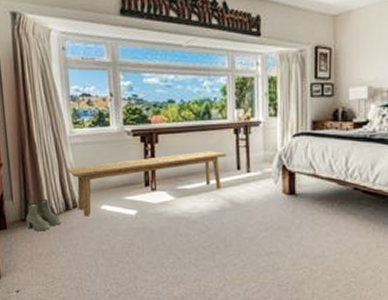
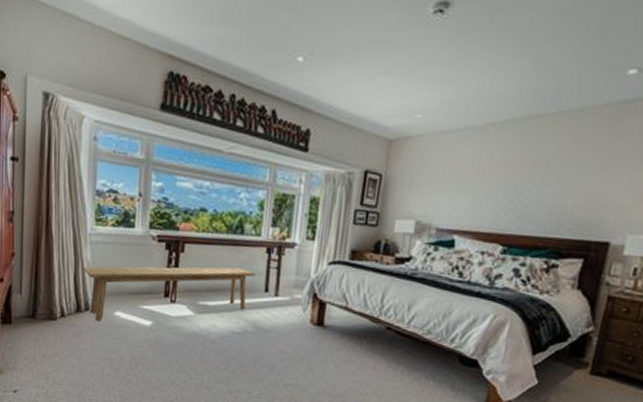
boots: present [25,200,61,231] -> none [32,297,70,331]

